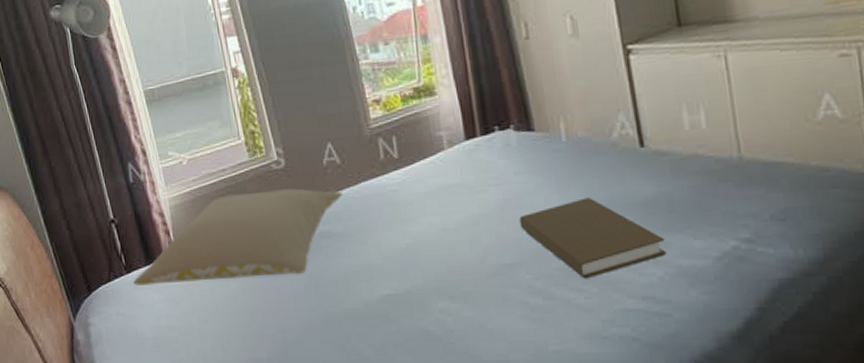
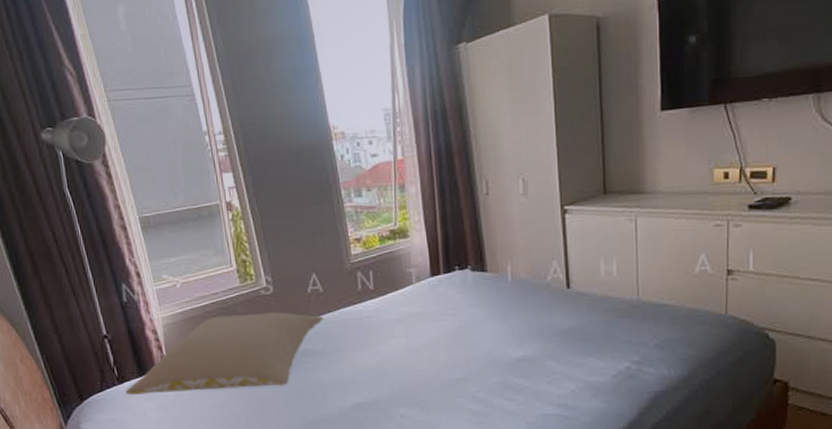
book: present [519,197,667,279] -> none [469,327,579,391]

